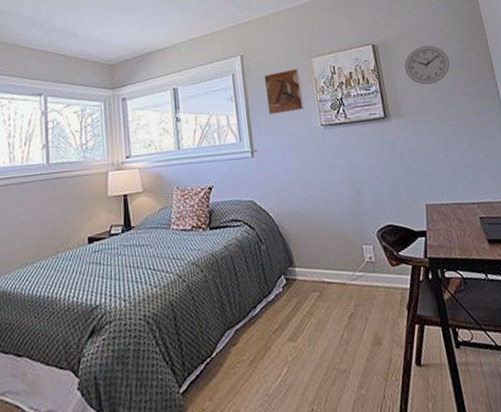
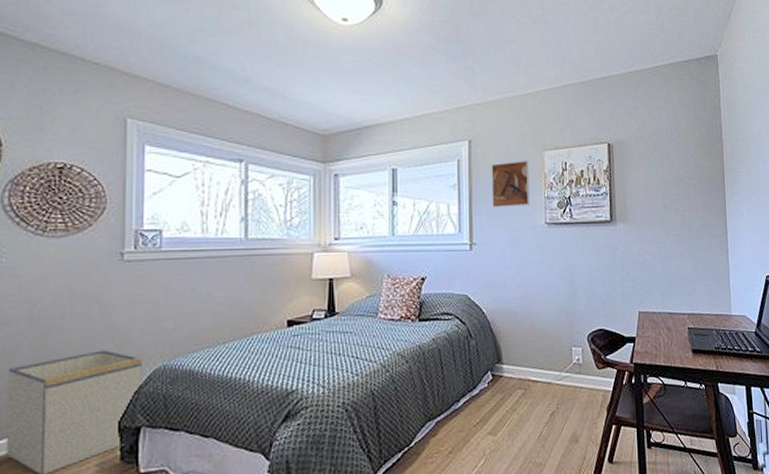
wall clock: present [404,45,450,85] -> none [638,150,683,192]

